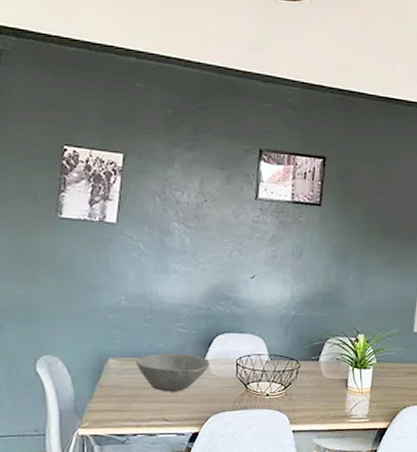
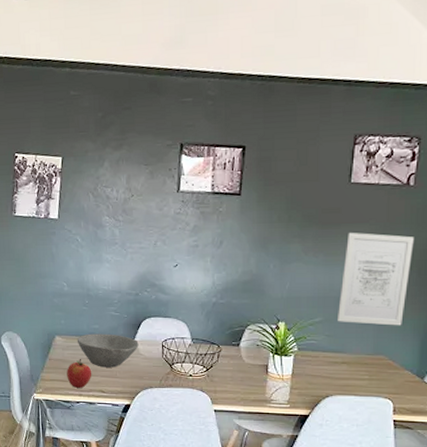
apple: none [122,384,154,418] -> present [67,359,92,388]

